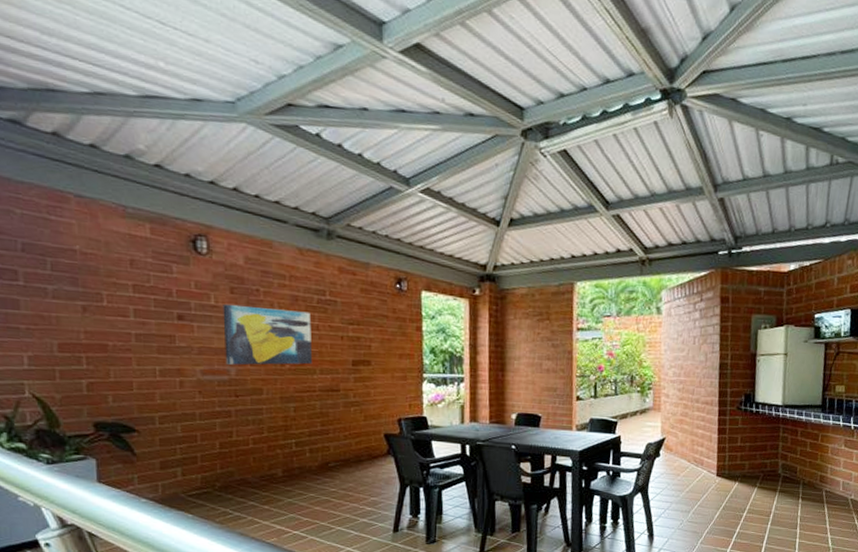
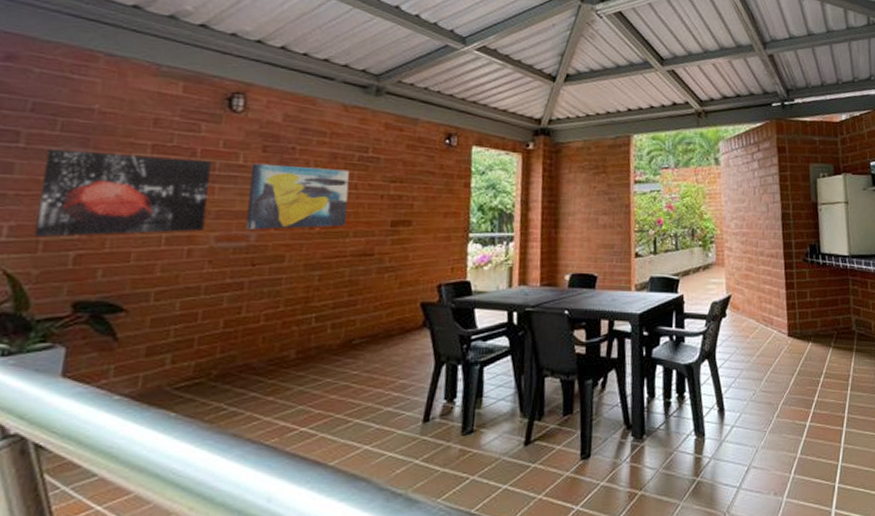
wall art: none [45,287,190,367] -> present [34,148,211,238]

